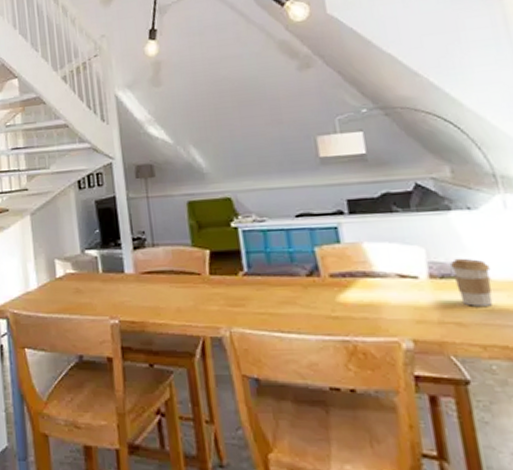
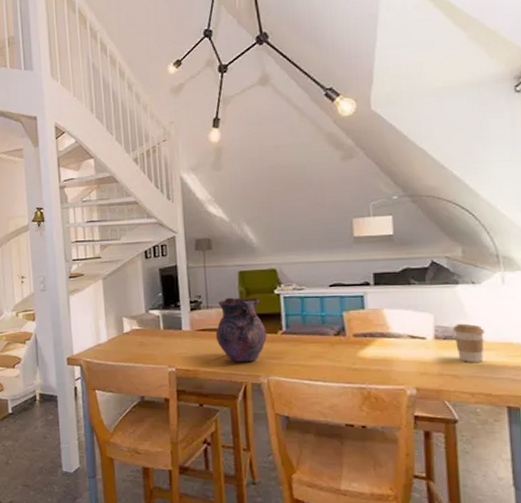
vase: none [164,232,226,312] -> present [215,297,267,363]

